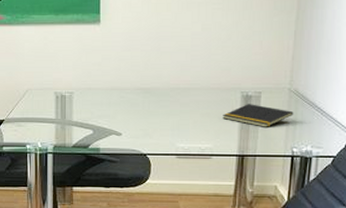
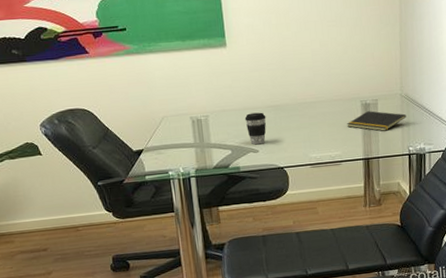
coffee cup: none [111,94,134,128] -> present [244,112,266,145]

